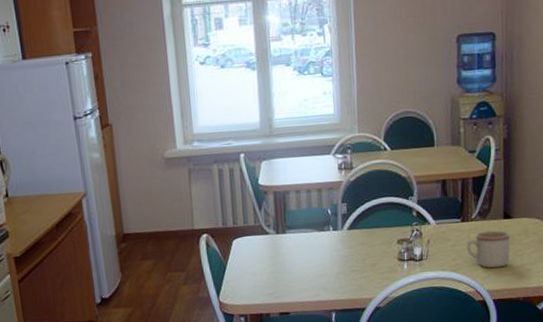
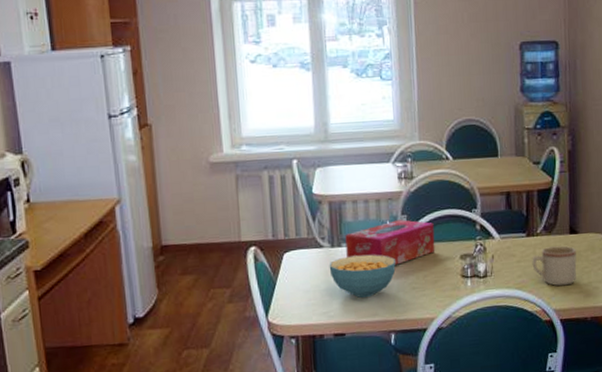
cereal bowl: none [274,240,336,280] -> present [329,254,396,298]
tissue box: none [289,207,374,250] -> present [345,219,435,265]

